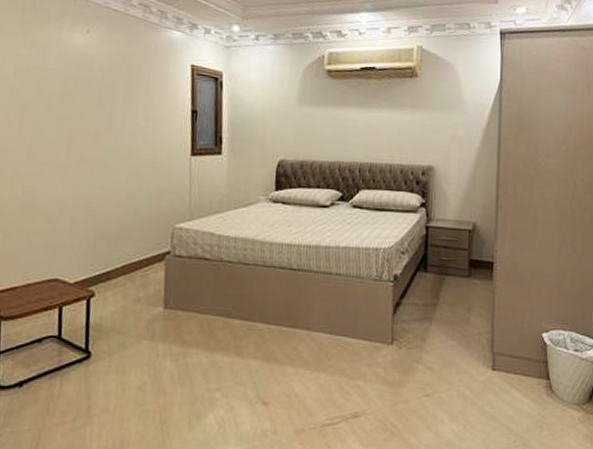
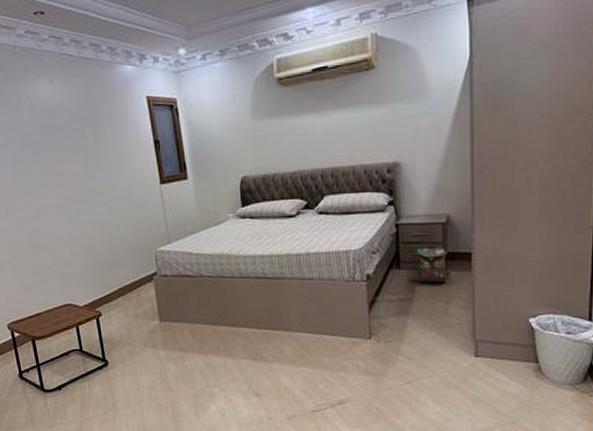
backpack: none [442,251,474,290] -> present [415,246,450,283]

